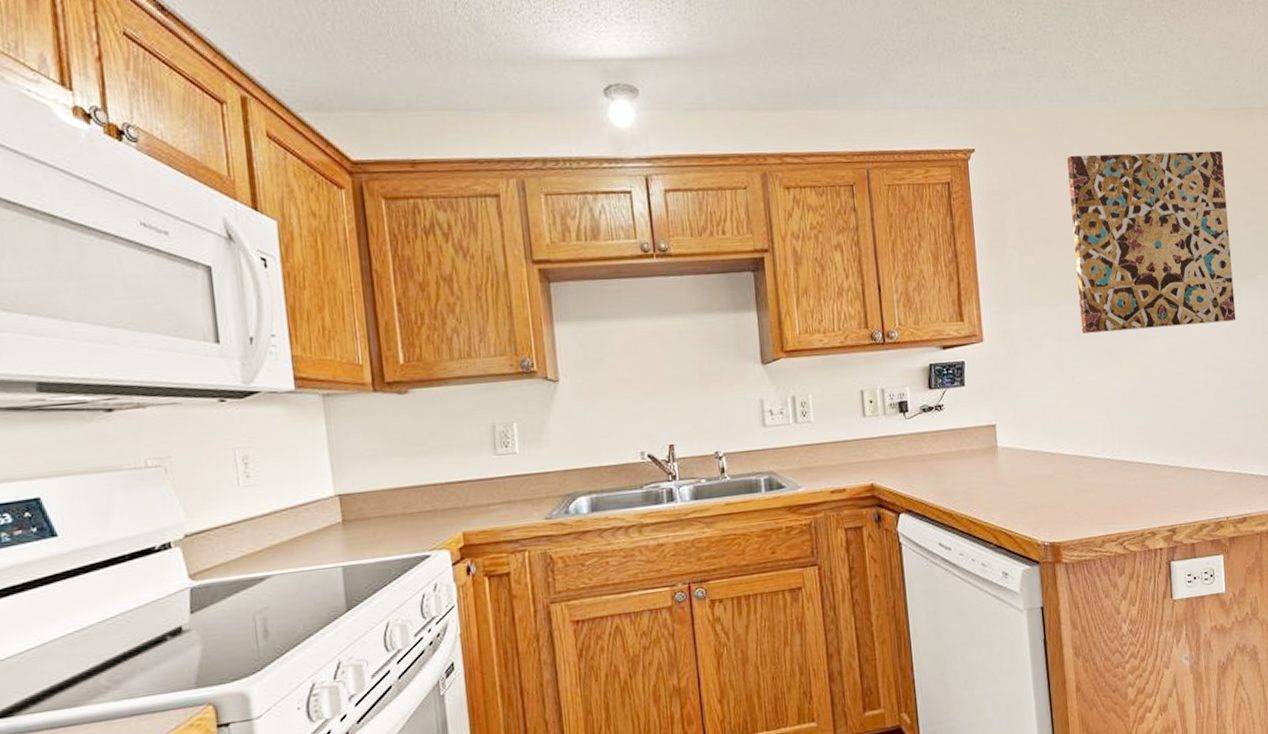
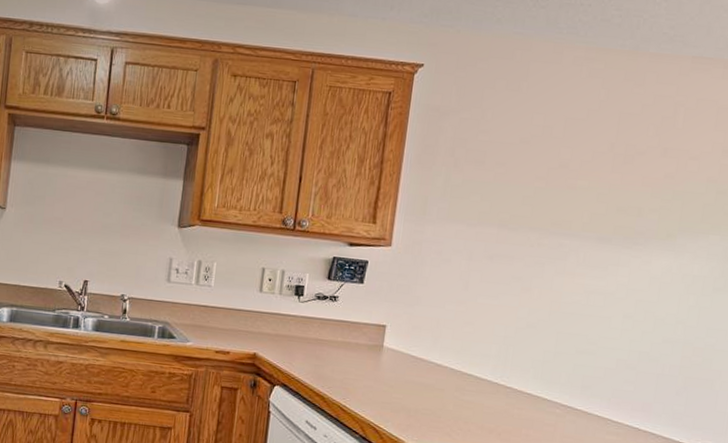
wall art: present [1067,150,1236,333] -> none [496,83,698,276]

